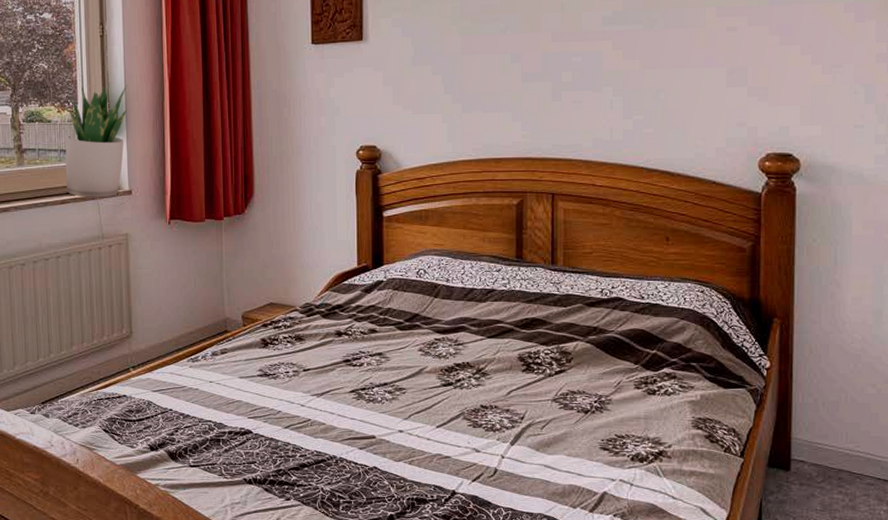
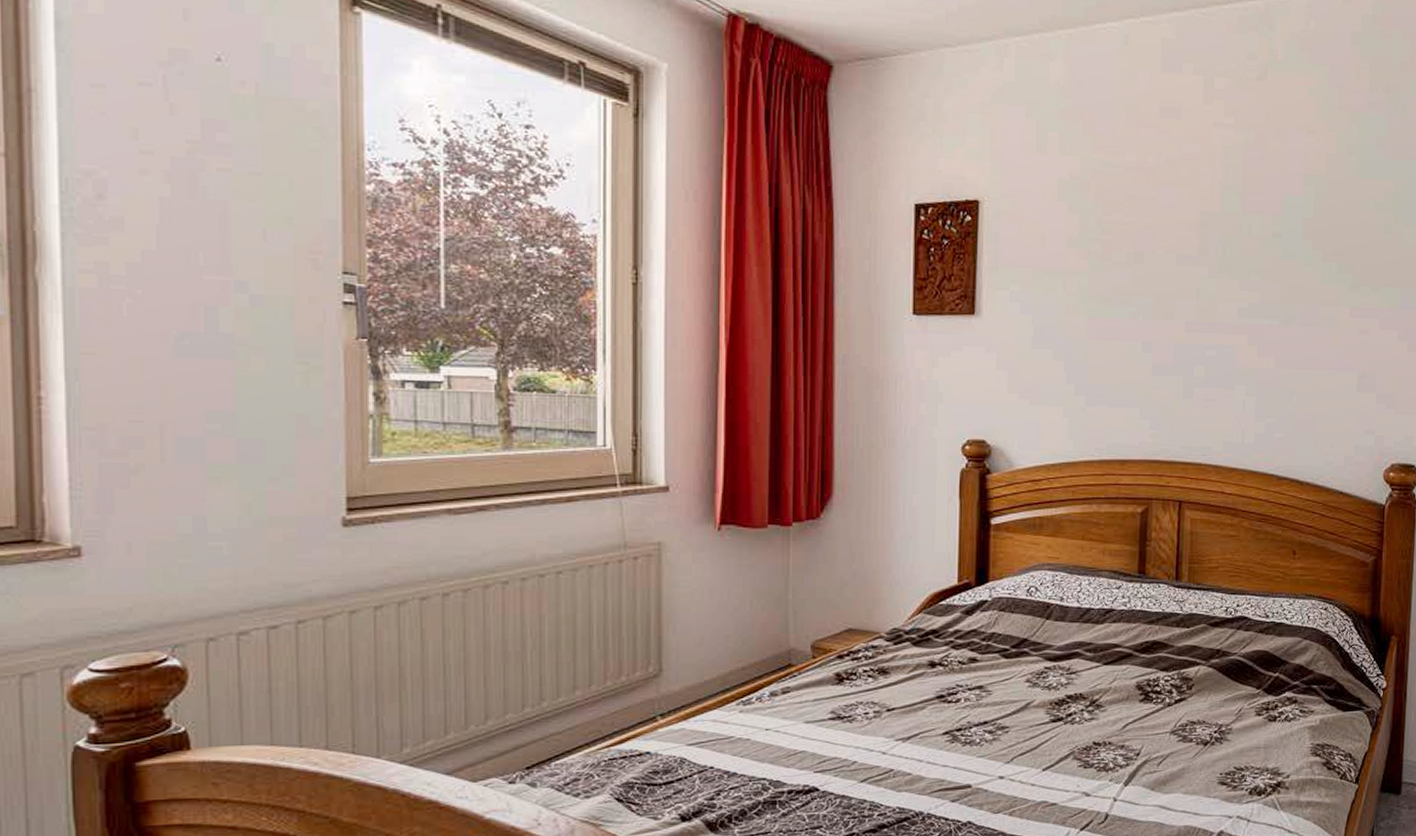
planter: present [65,83,127,198] -> none [574,345,668,496]

